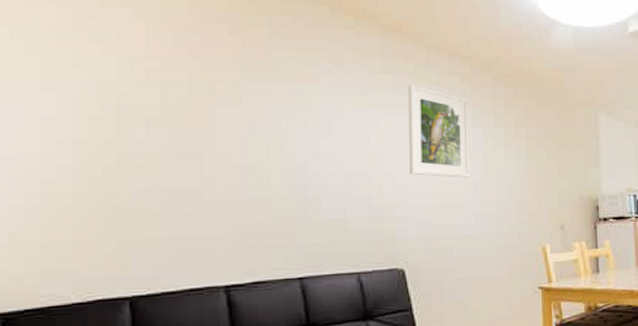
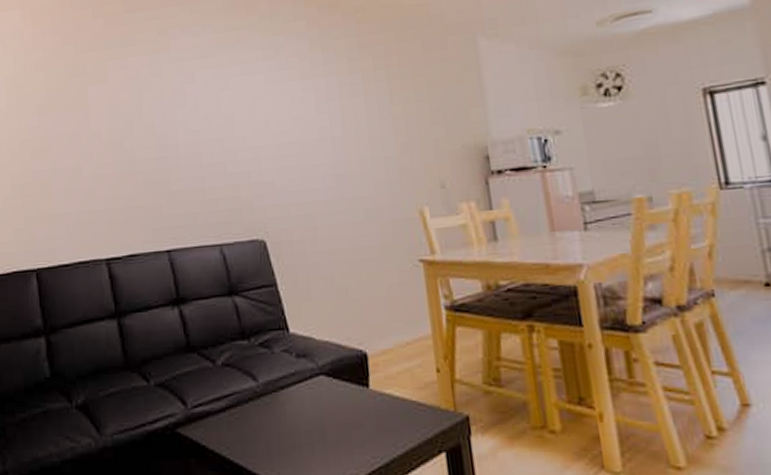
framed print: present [408,84,471,178] -> none [253,37,328,136]

